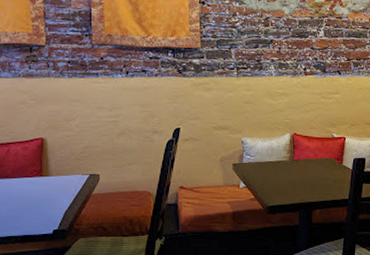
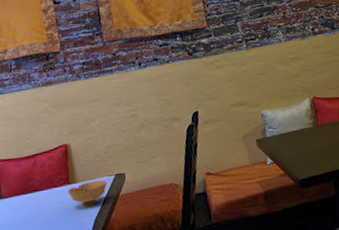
bowl: none [39,177,80,200] -> present [67,179,107,207]

